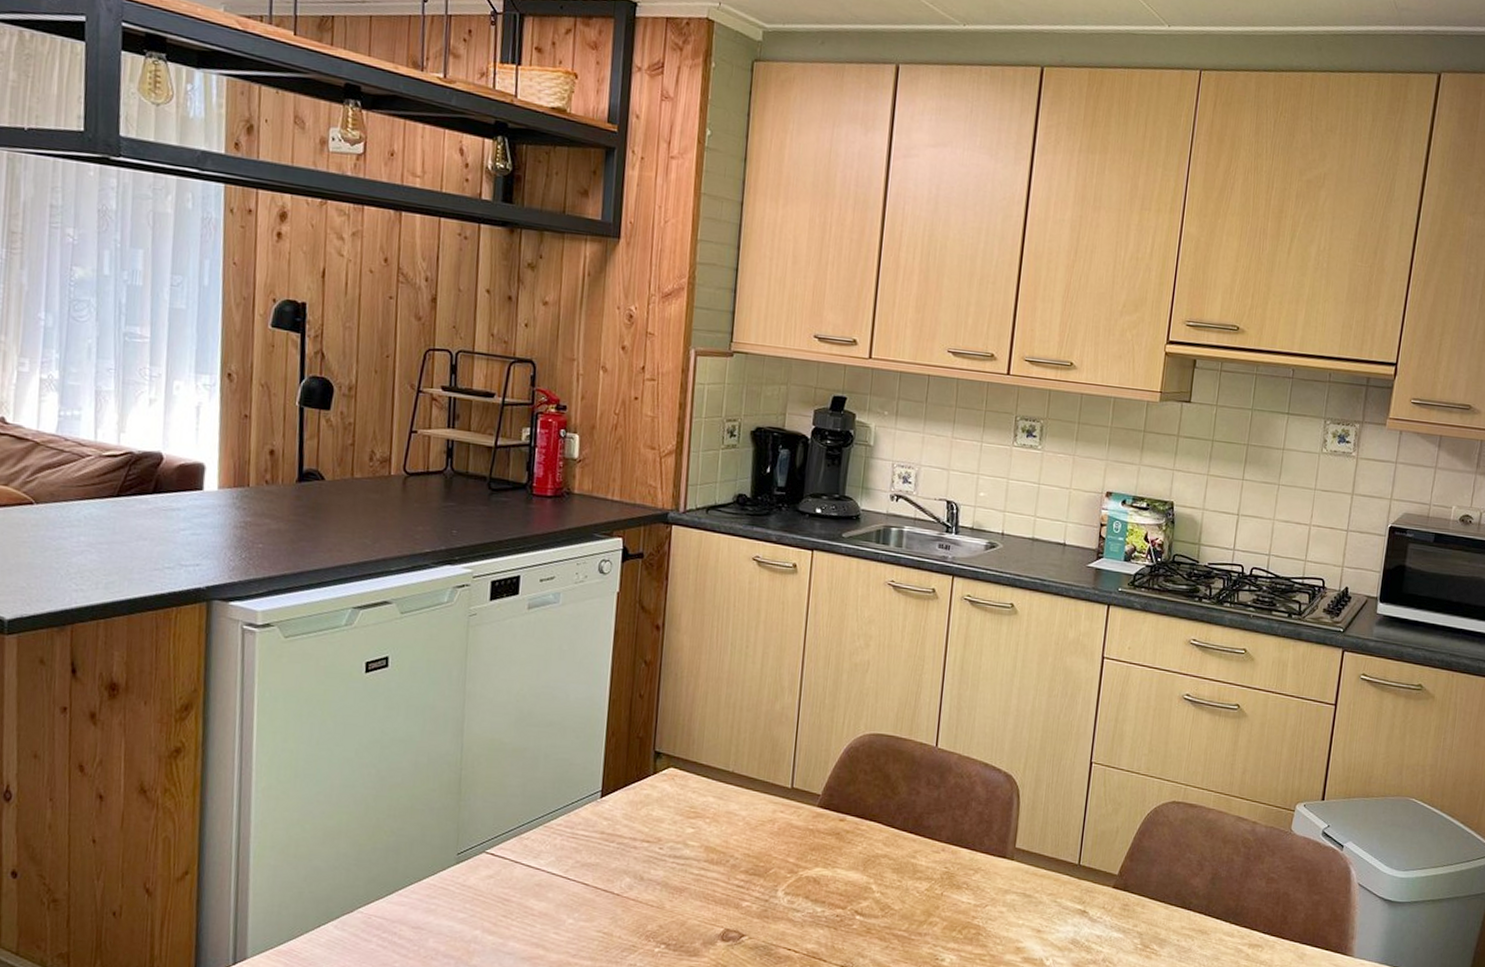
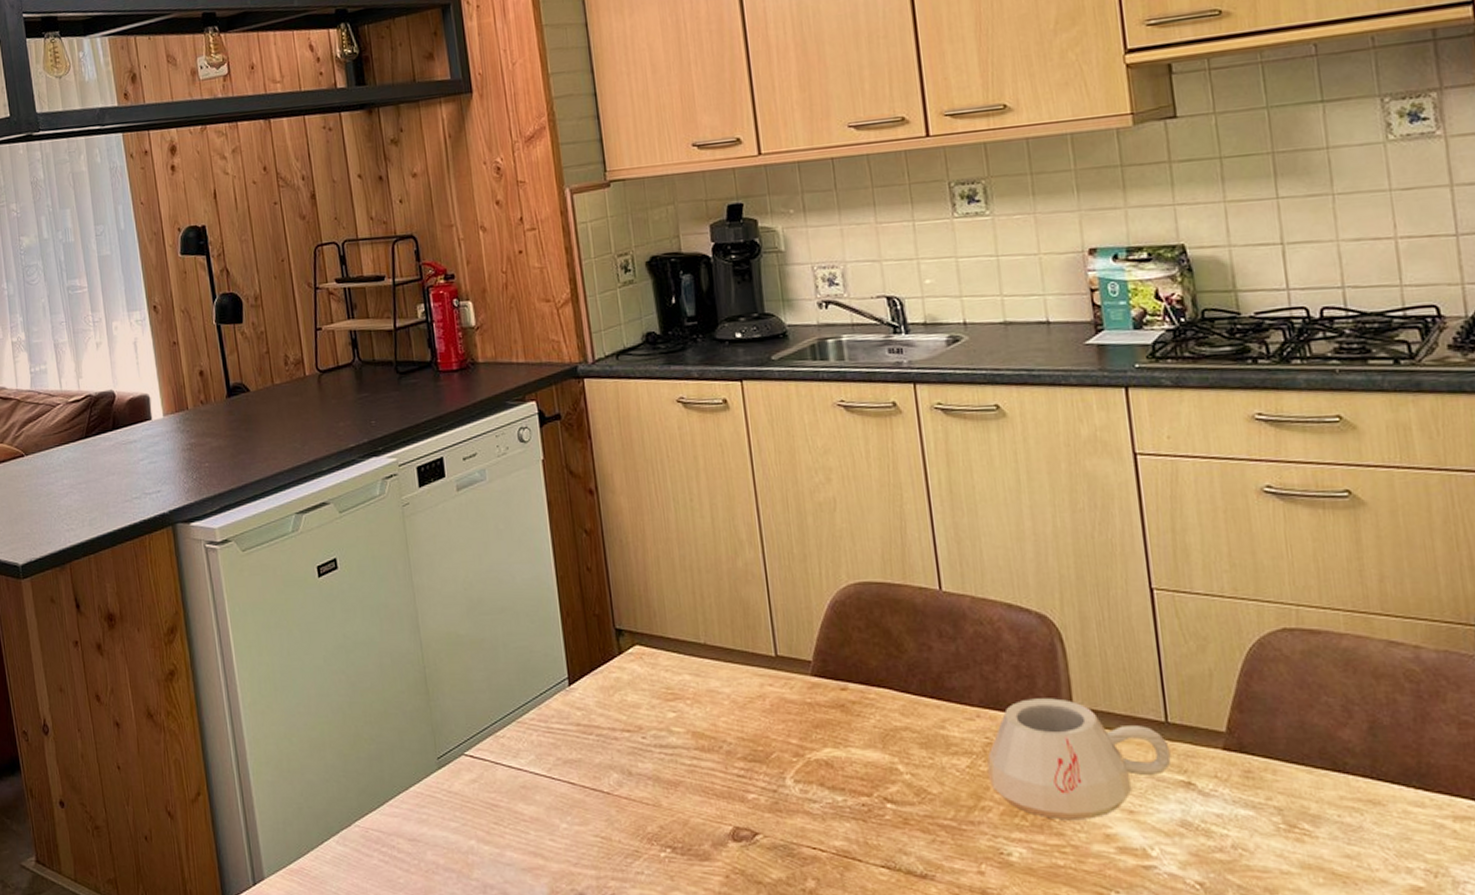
cup: none [940,839,1077,936] -> present [987,698,1171,821]

